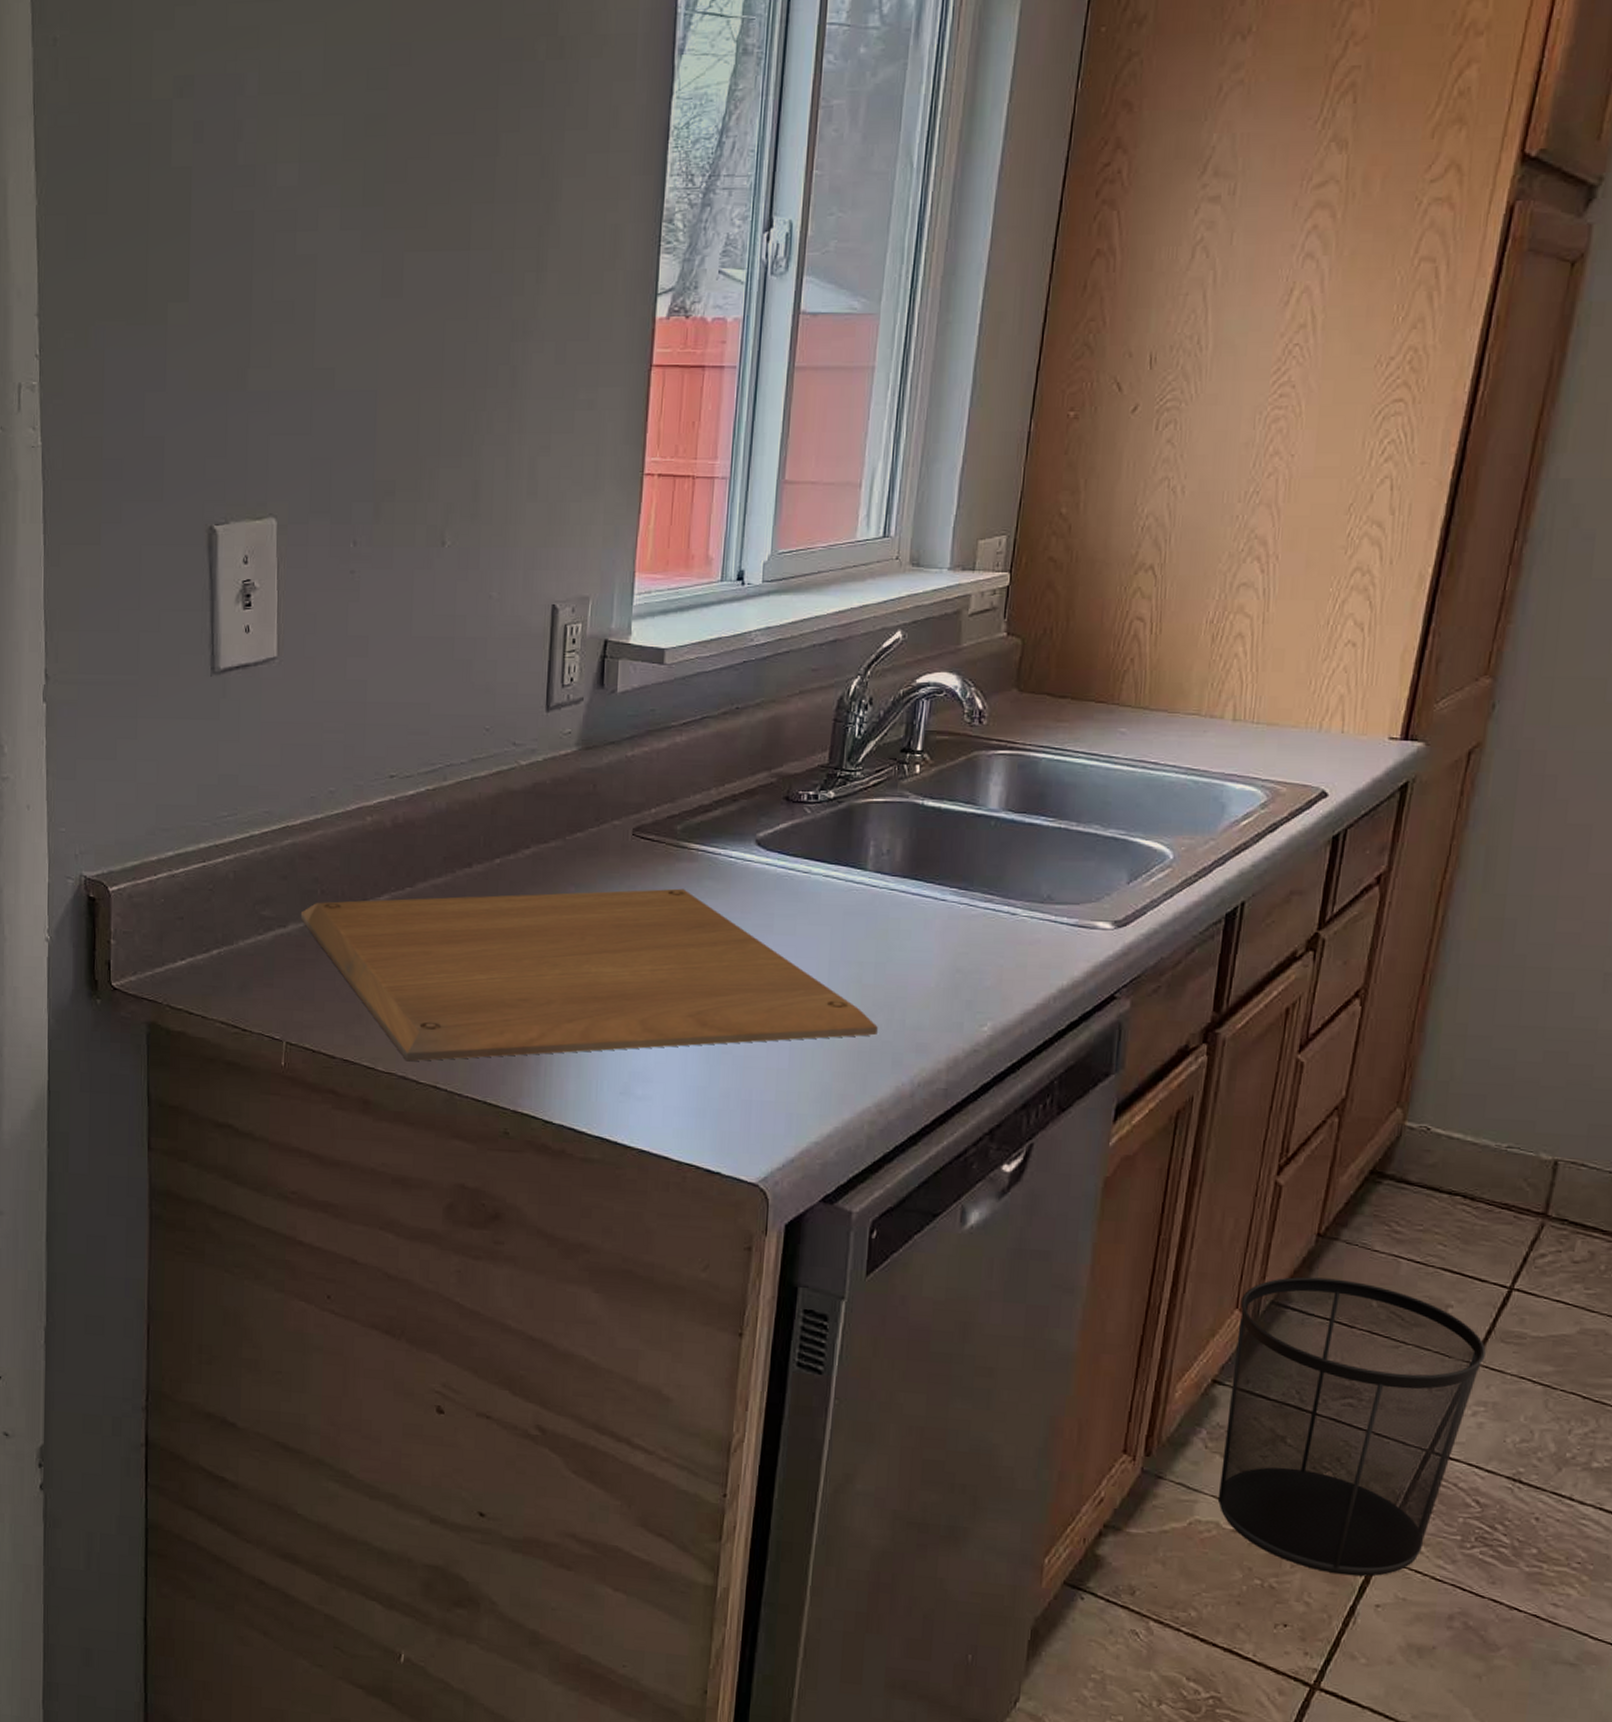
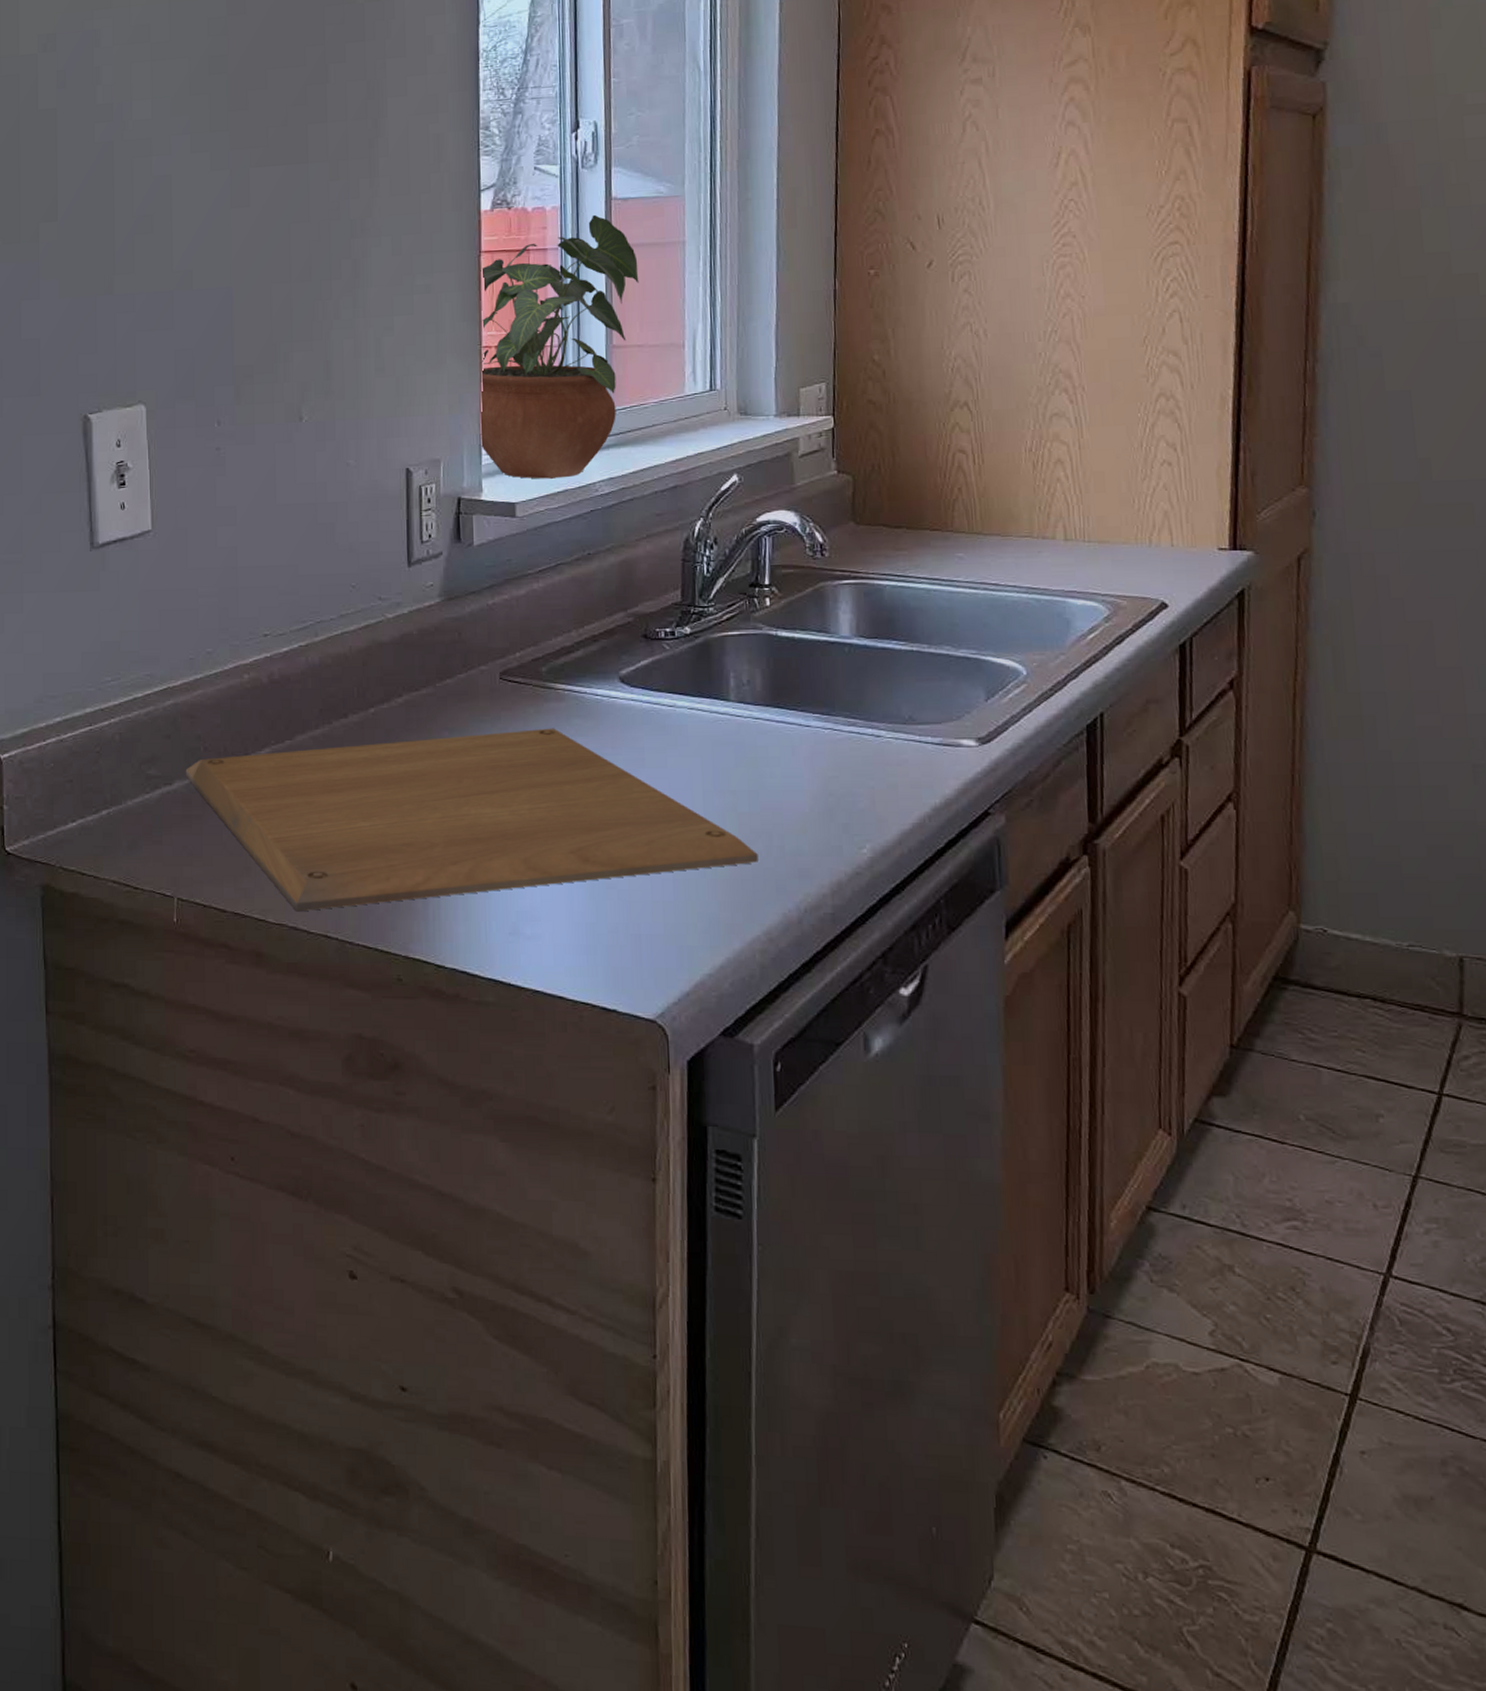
potted plant: none [632,331,821,625] -> present [480,215,639,479]
waste bin: present [1217,1276,1486,1576] -> none [1162,1091,1427,1419]

